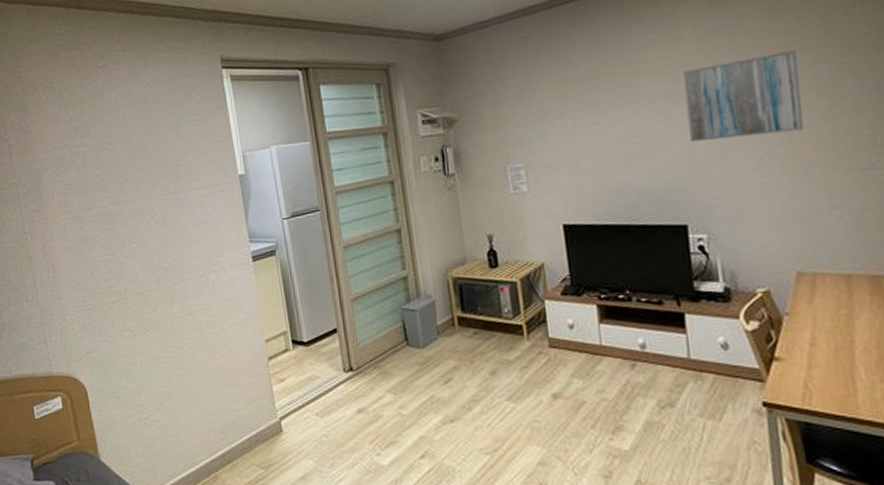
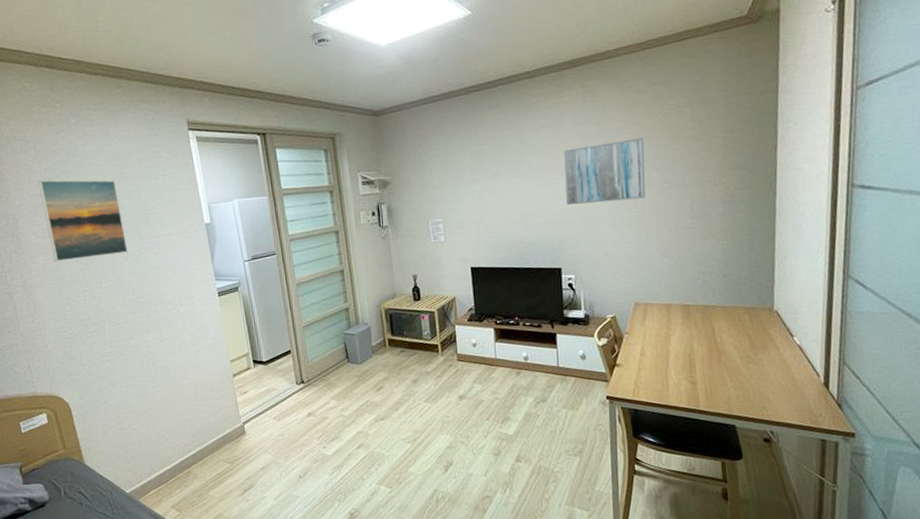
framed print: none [62,128,154,222] -> present [37,179,128,262]

